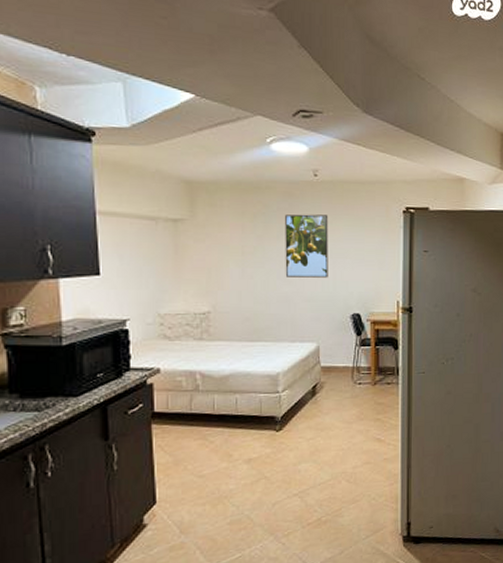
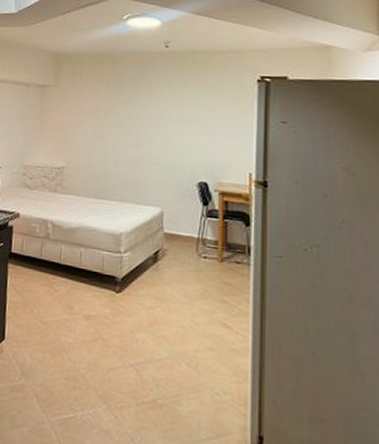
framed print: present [285,214,329,278] -> none [133,82,178,144]

